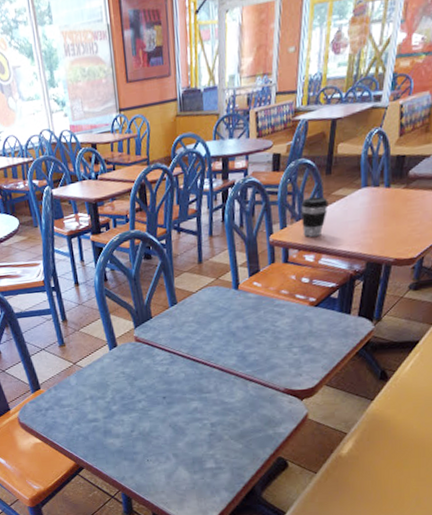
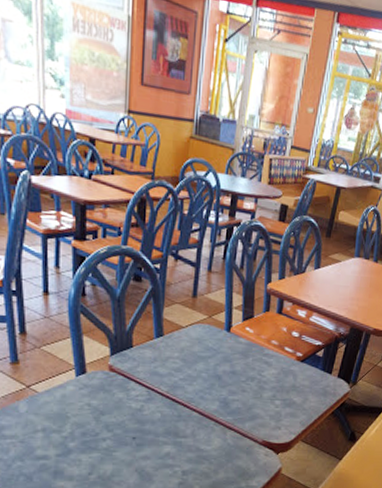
coffee cup: present [301,196,329,237] -> none [299,255,325,294]

